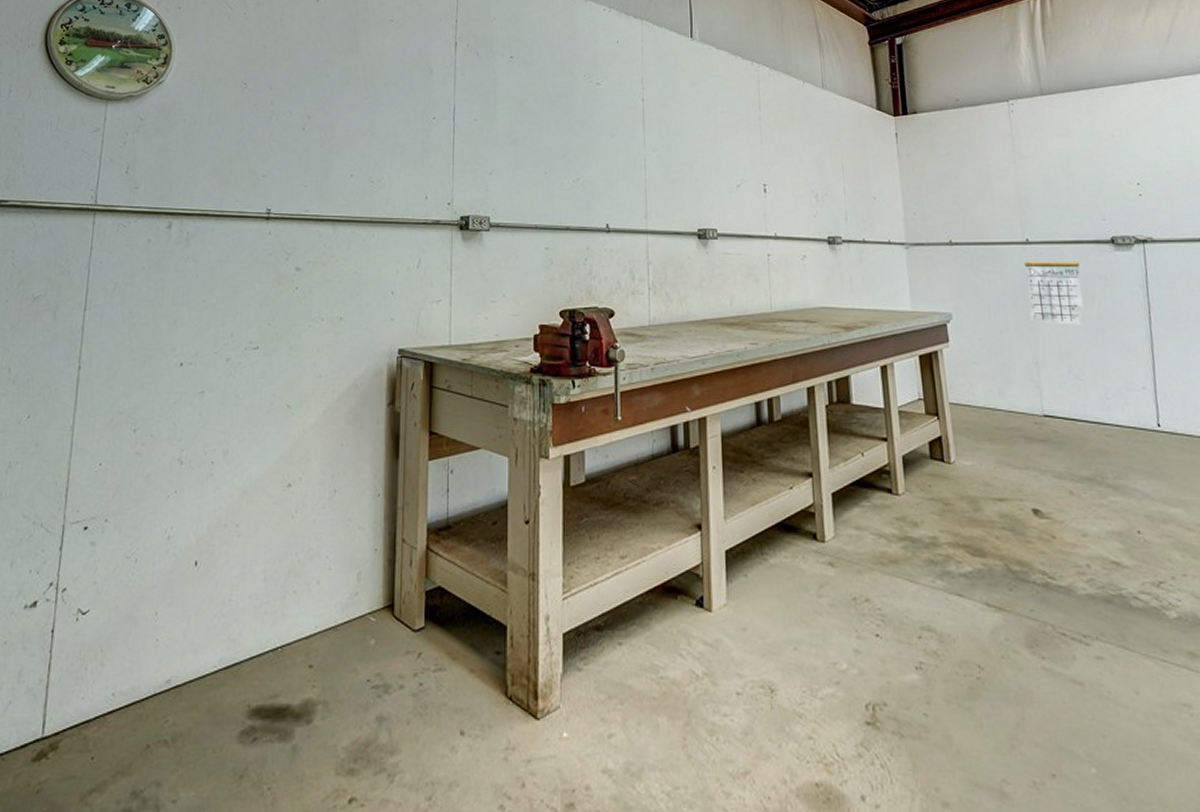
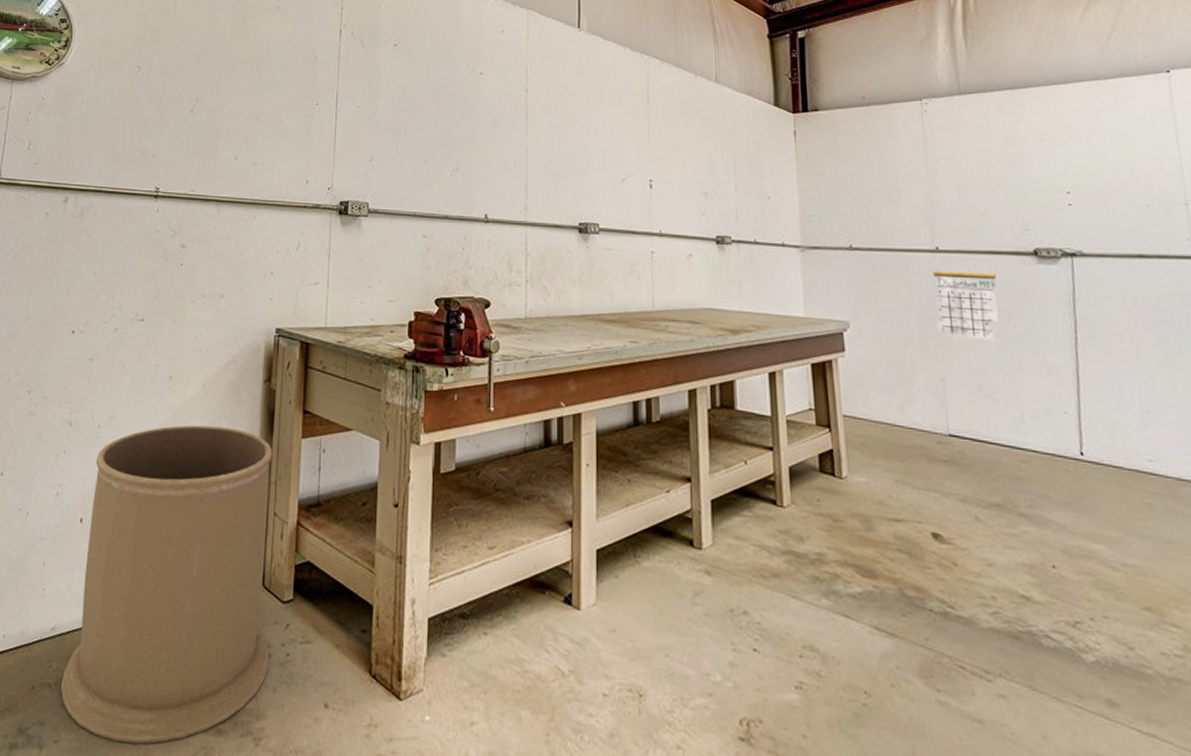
trash can: none [178,454,402,794] -> present [60,425,273,744]

